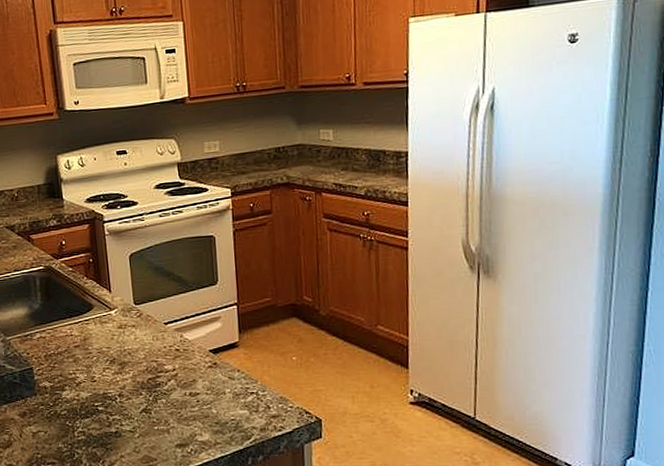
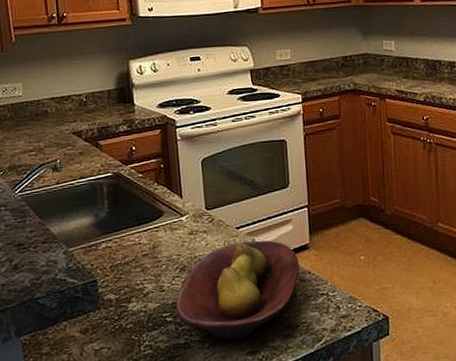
fruit bowl: none [106,337,228,433] -> present [175,240,300,341]

